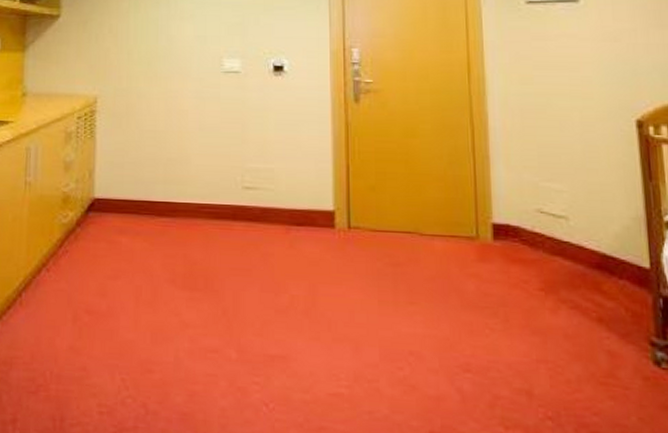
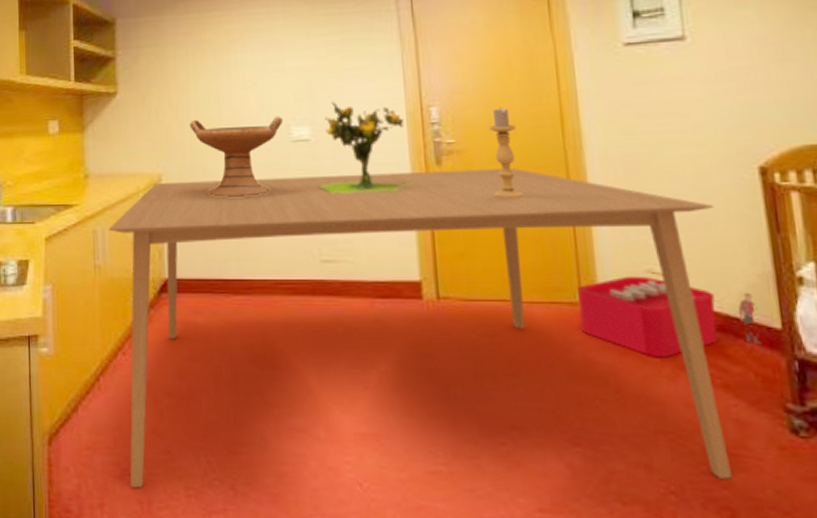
dining table: none [41,104,603,406] -> present [108,168,733,488]
decorative bowl: none [127,46,217,123] -> present [189,116,284,197]
bouquet: none [246,38,333,125] -> present [319,102,414,193]
candle holder: none [403,53,431,138] -> present [488,108,523,199]
storage bin: none [475,214,632,292] -> present [578,275,762,358]

